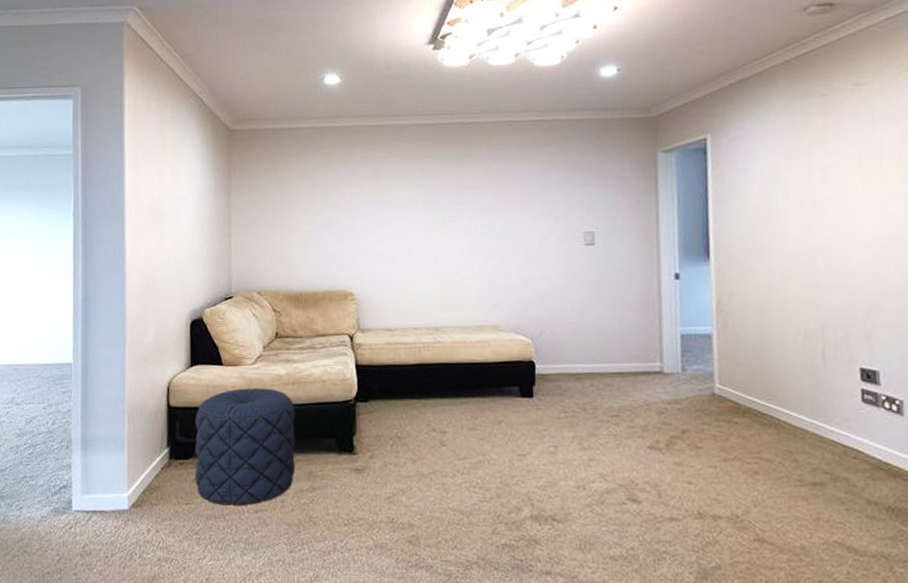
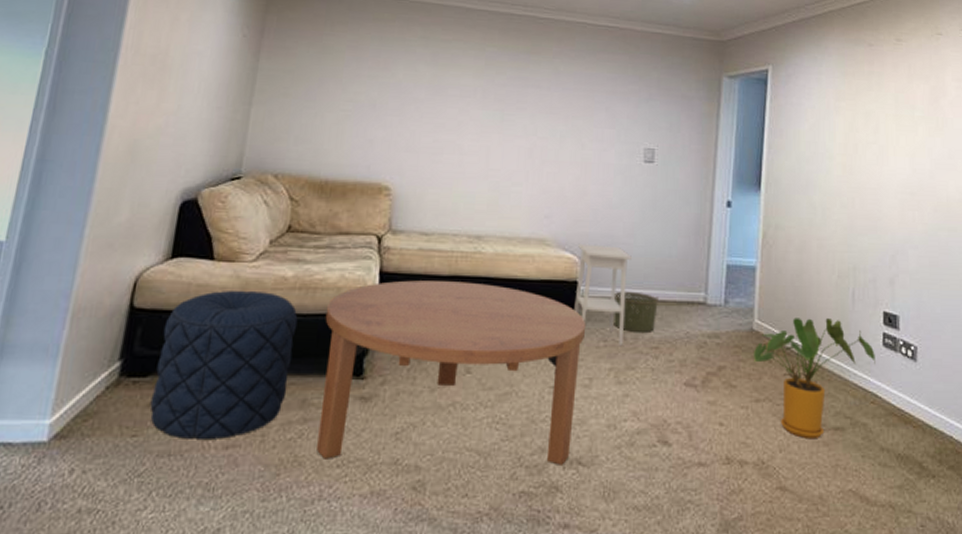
coffee table: none [316,368,546,522] -> present [317,280,586,465]
side table: none [529,326,583,417] -> present [574,243,632,347]
basket: none [570,366,614,403] -> present [614,291,658,332]
house plant: none [718,378,855,493] -> present [754,318,875,438]

